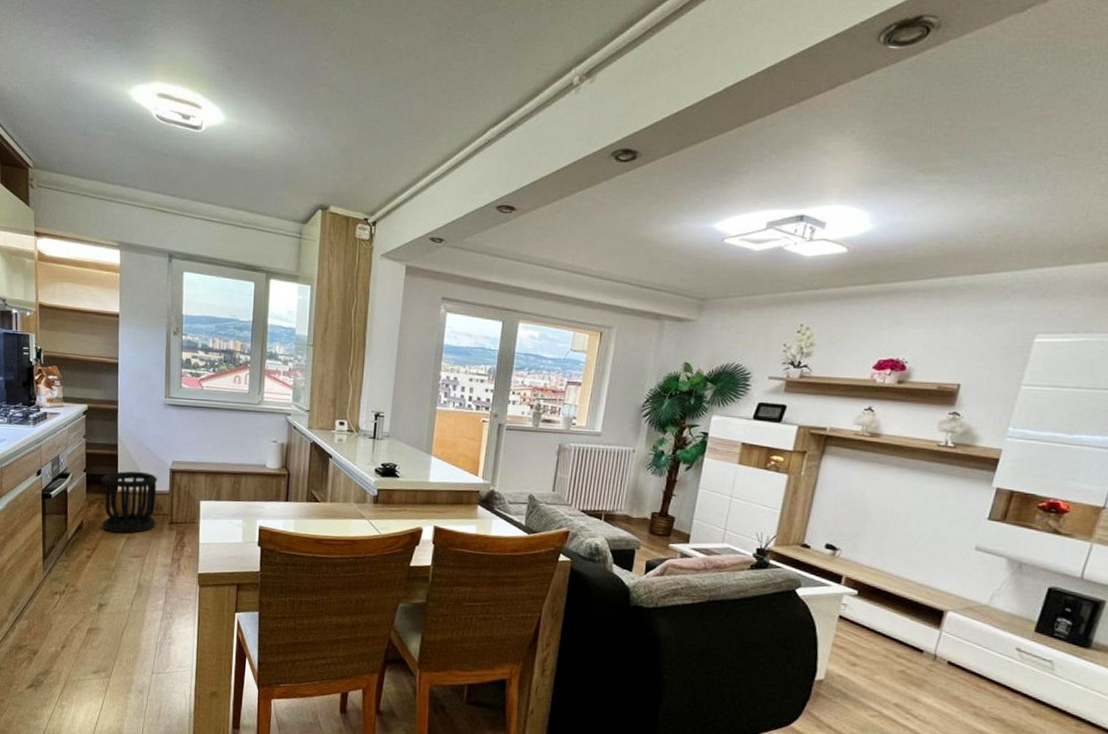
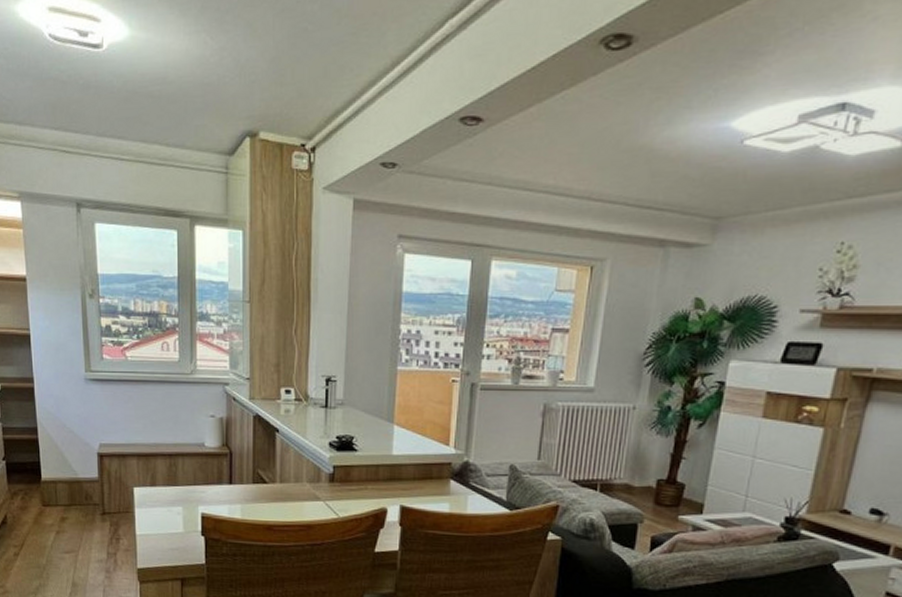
wastebasket: present [101,471,157,533] -> none [22,457,87,527]

